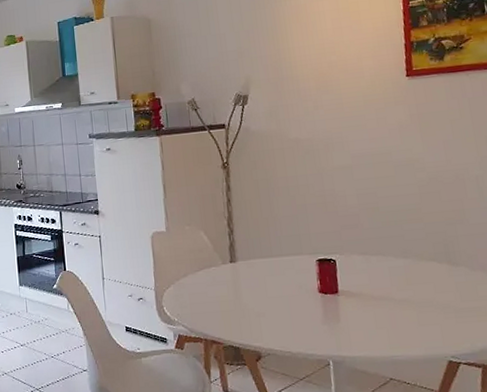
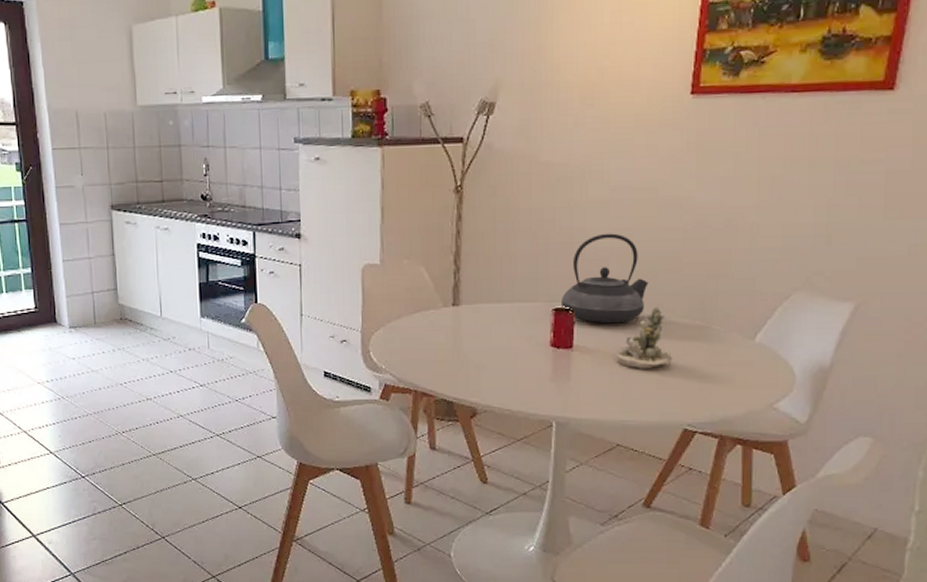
teapot: none [323,192,396,270] -> present [562,233,648,324]
succulent planter: none [378,251,428,308] -> present [617,305,672,369]

